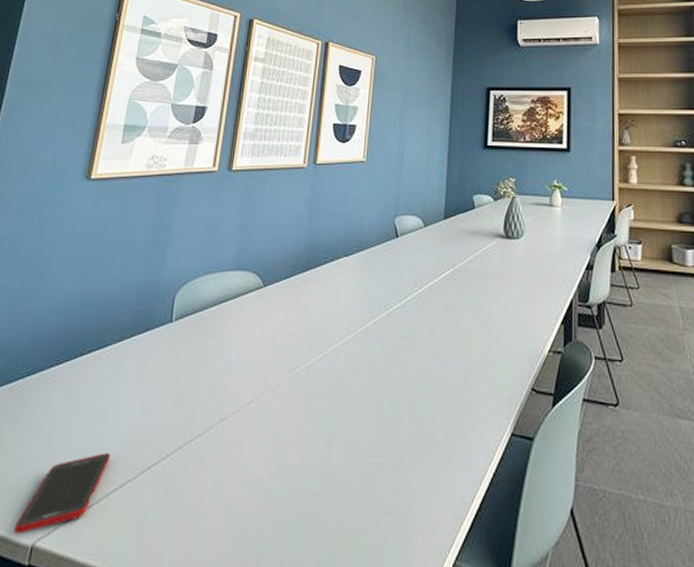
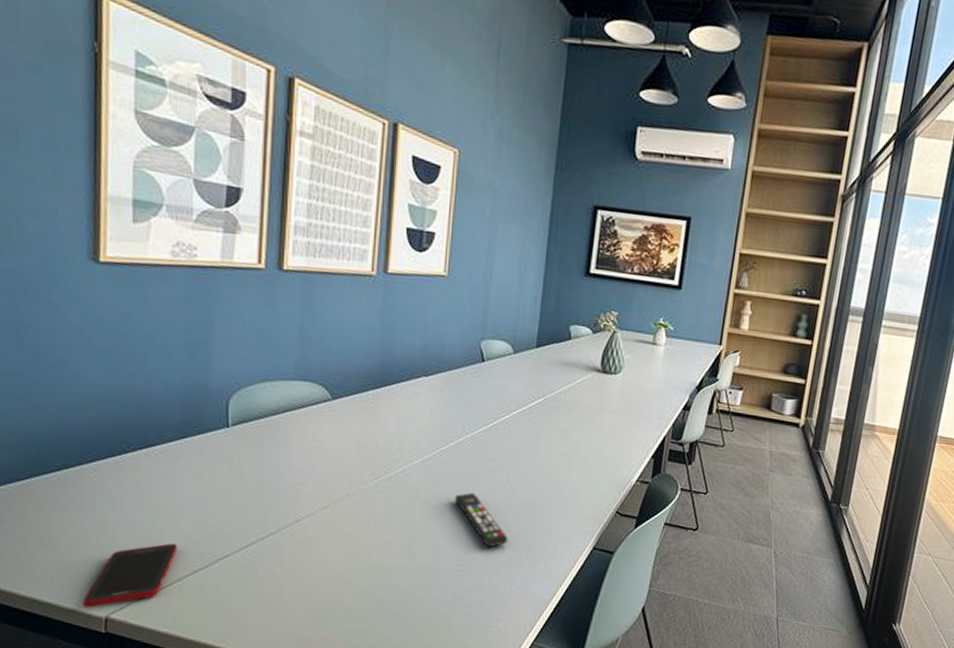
remote control: none [371,377,425,440] -> present [454,493,508,548]

